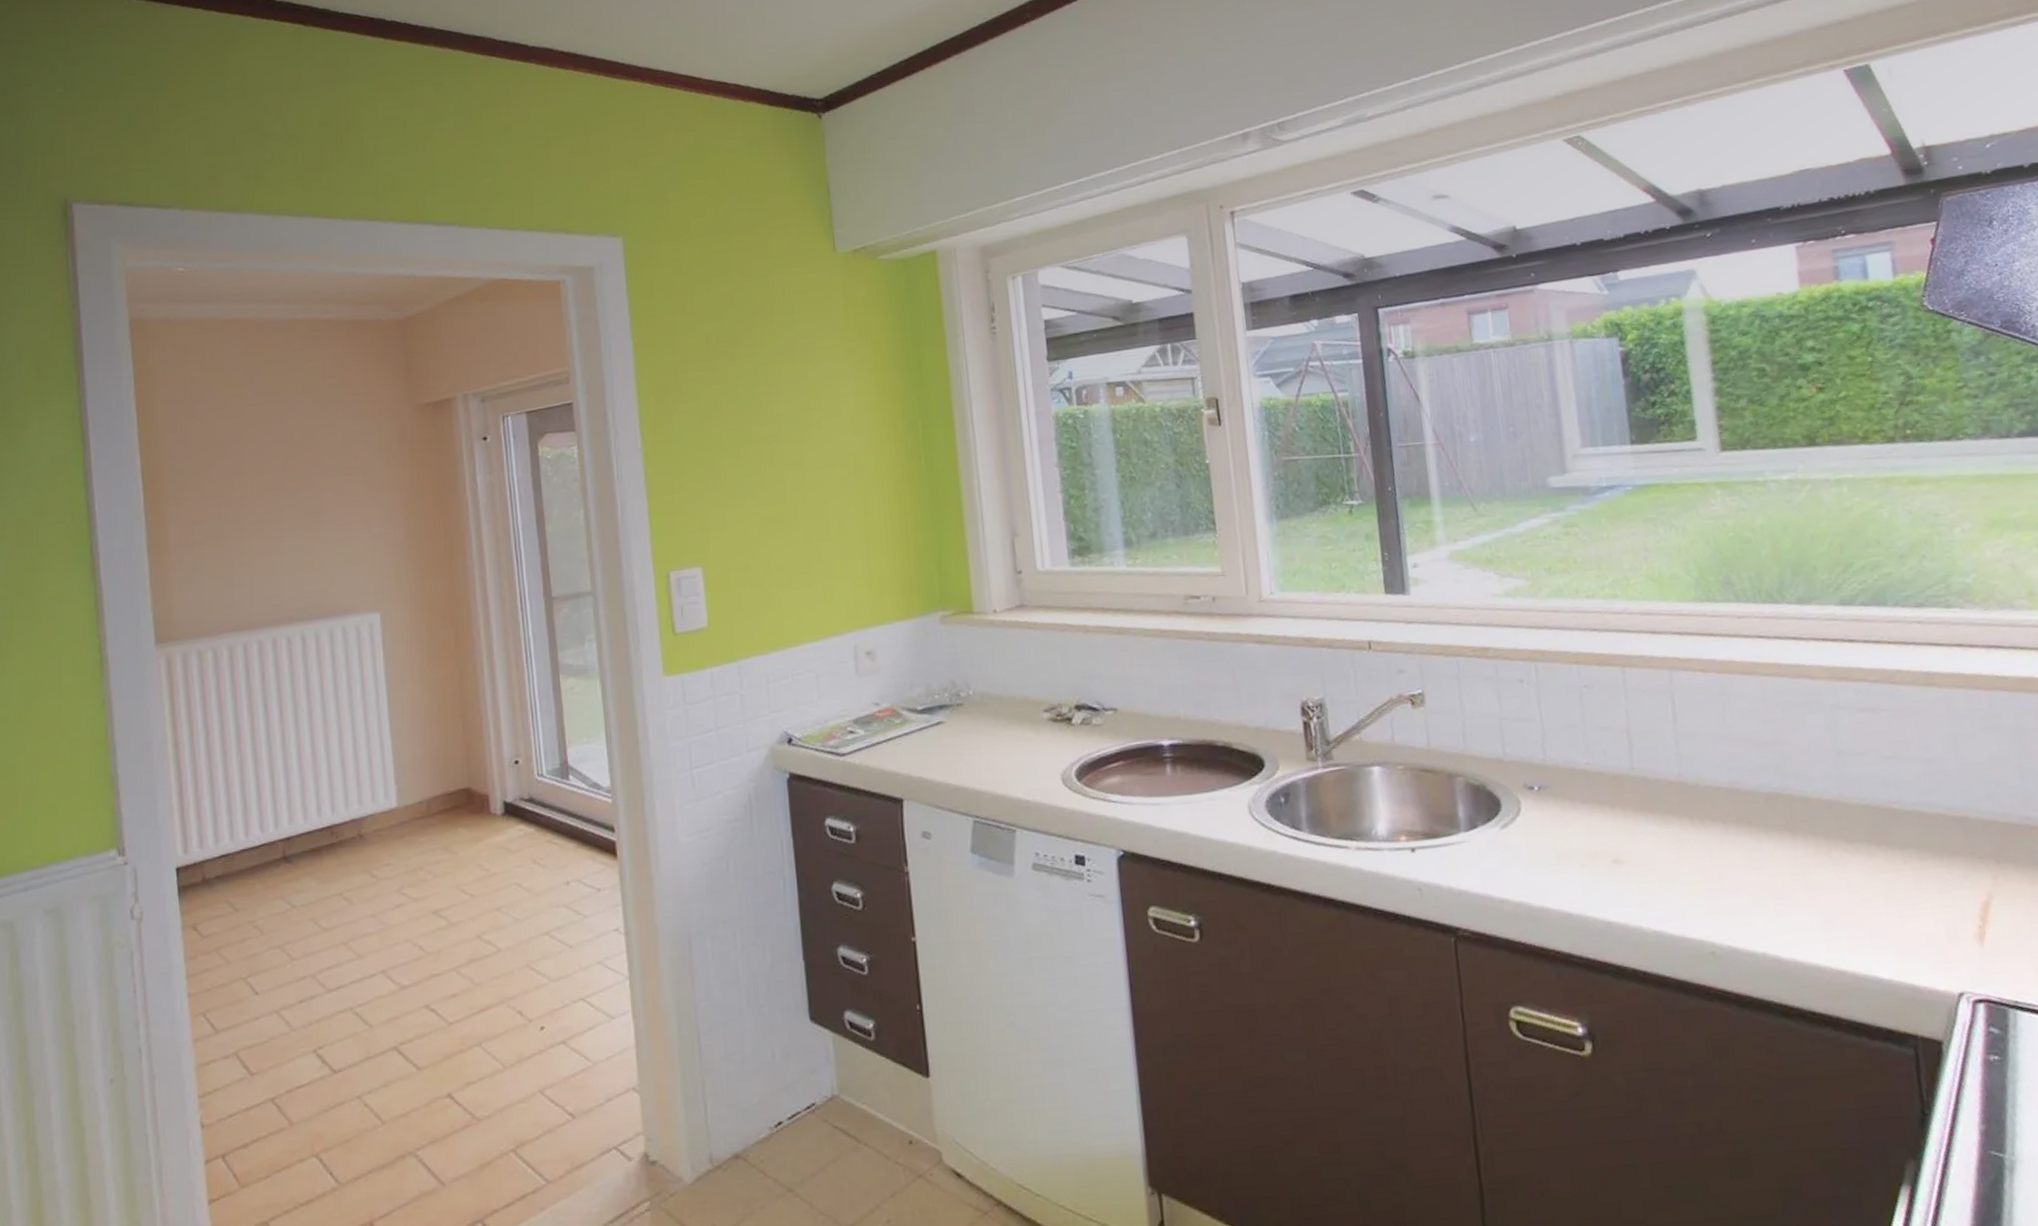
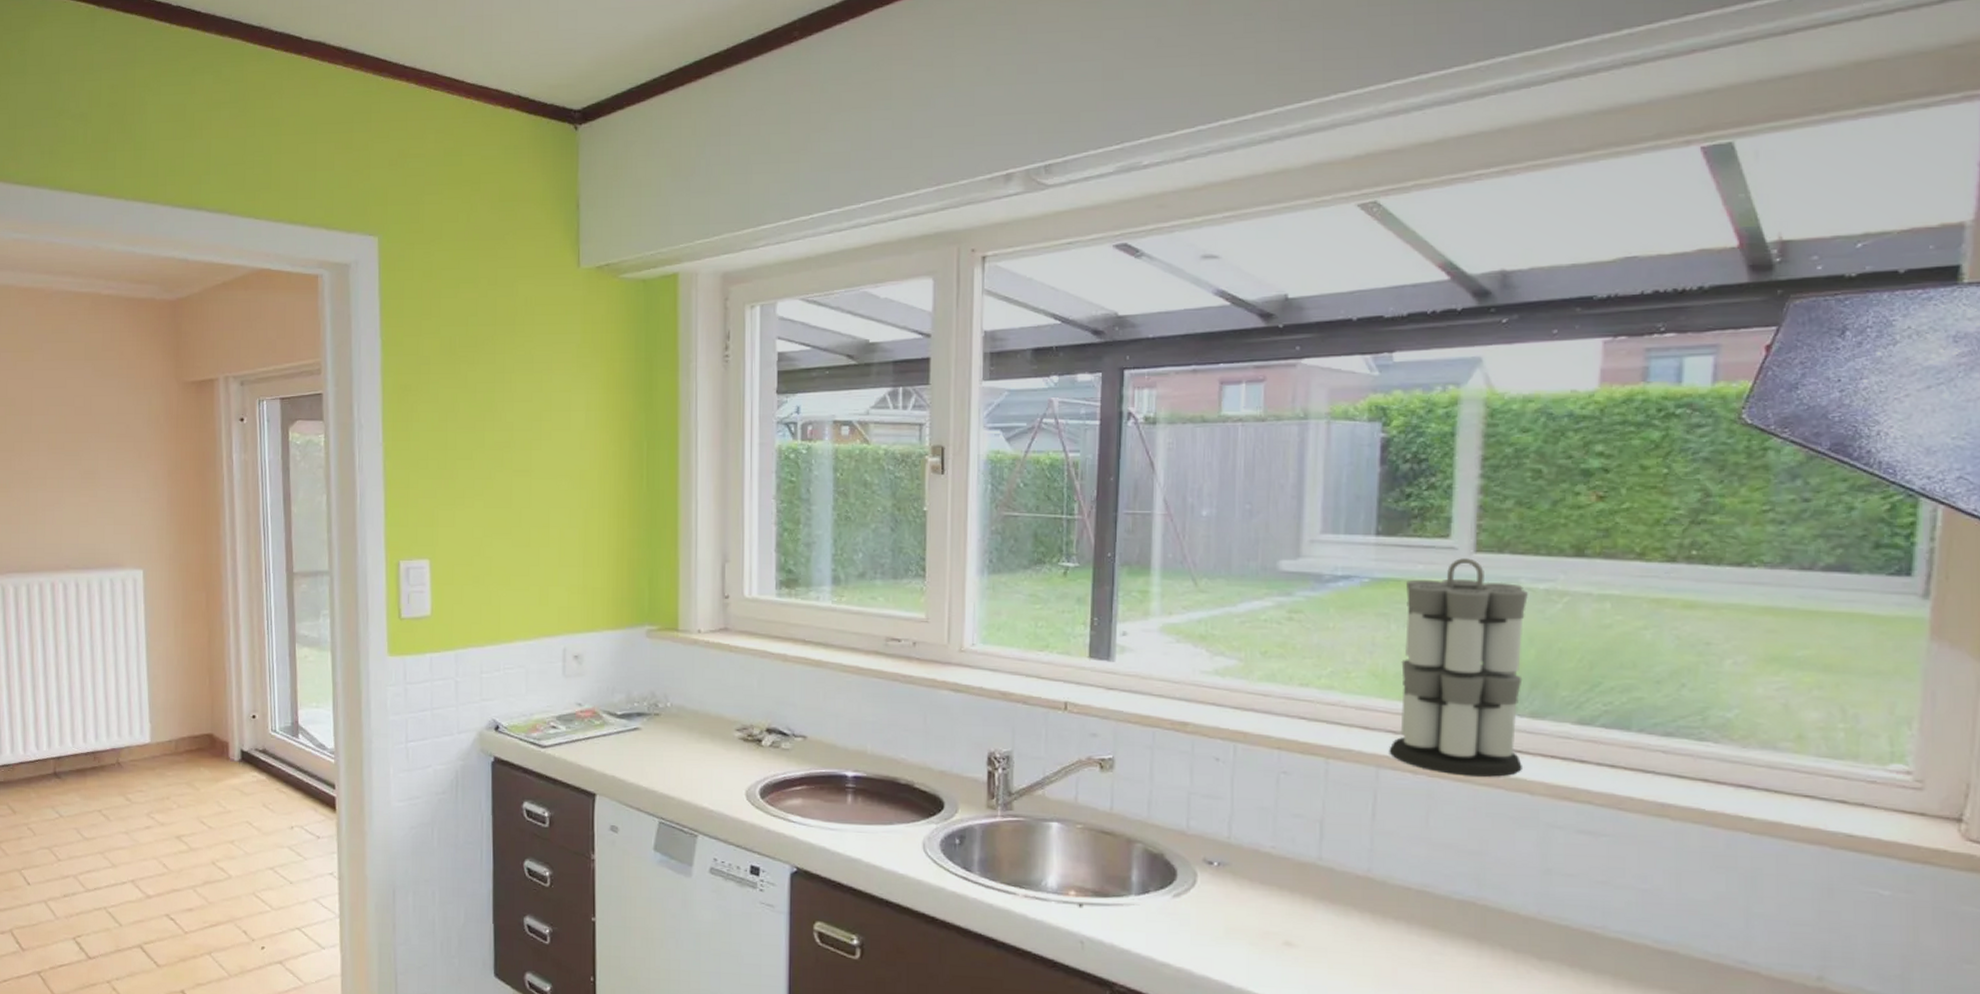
spice rack: none [1665,457,1800,668] -> present [1389,558,1528,777]

